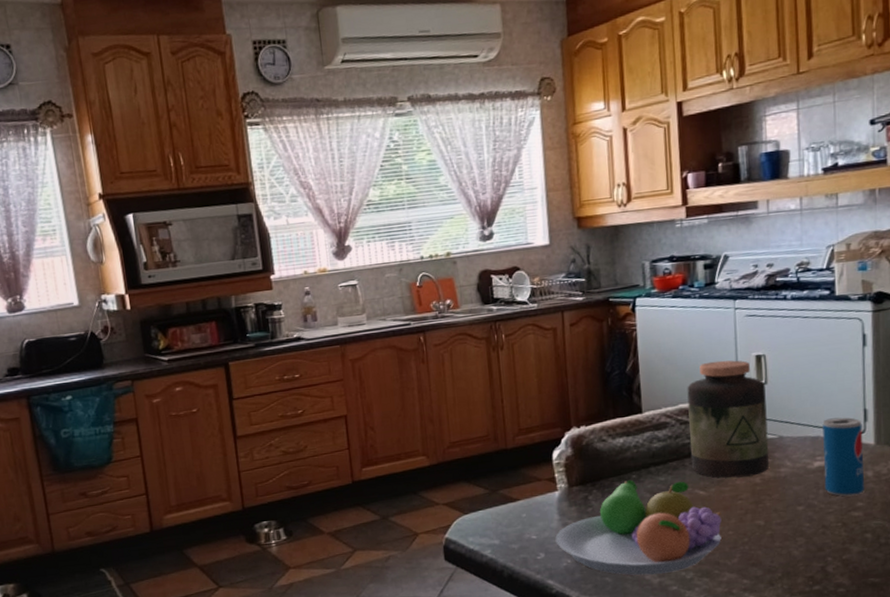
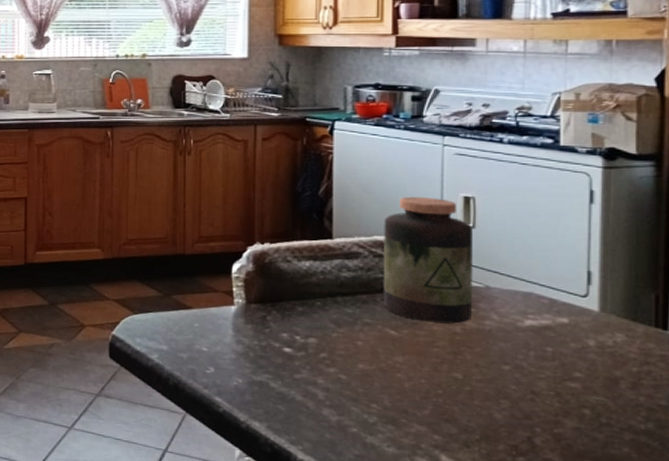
fruit bowl: present [555,479,722,576] -> none [227,306,413,413]
beverage can: present [822,417,864,497] -> none [536,275,585,365]

